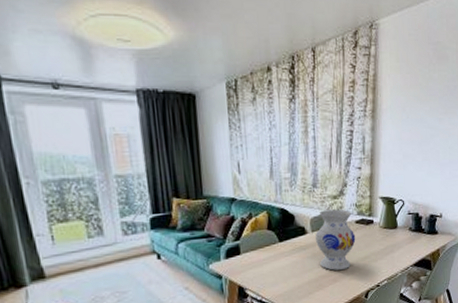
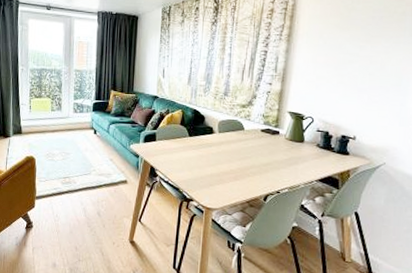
vase: present [316,209,356,271] -> none [222,116,260,171]

